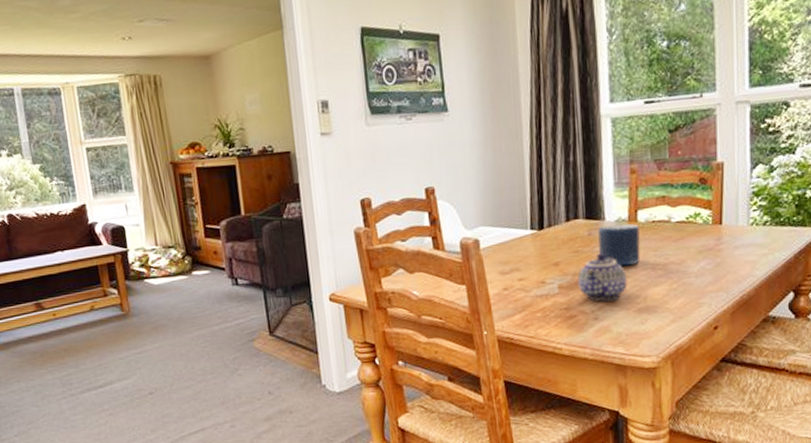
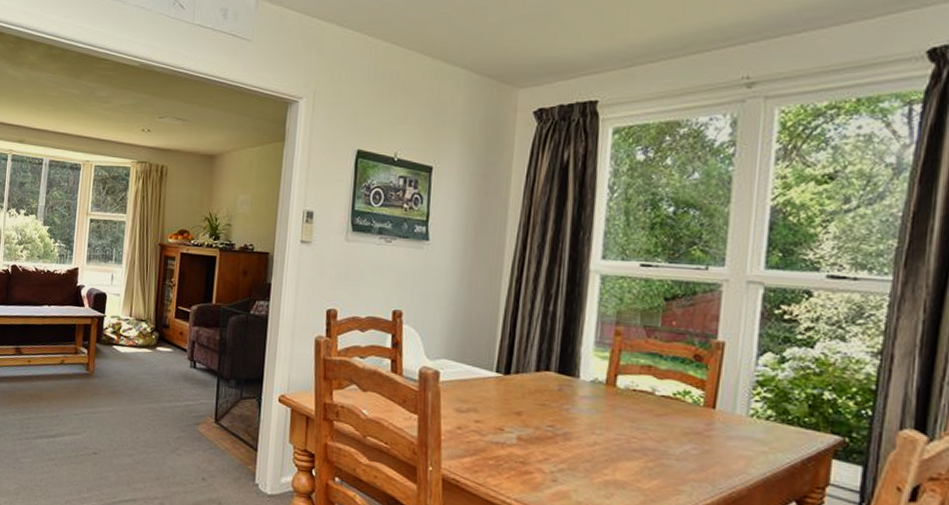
teapot: present [578,253,627,302] -> none [539,411,596,466]
candle: present [598,223,641,267] -> none [568,383,617,432]

